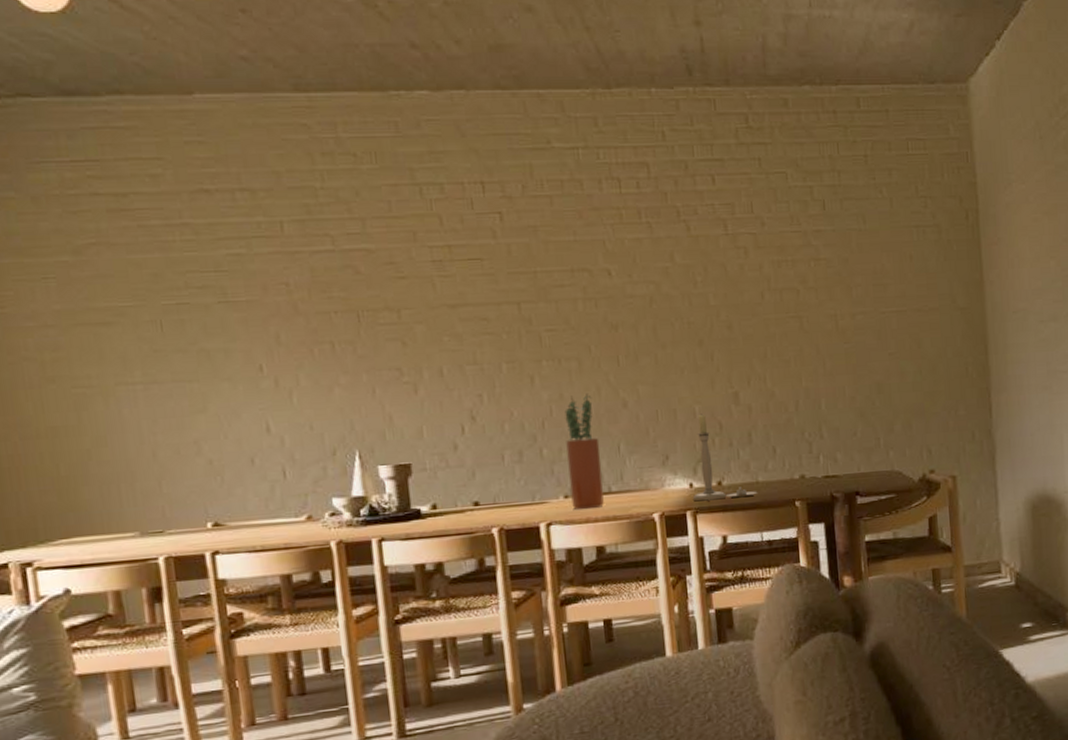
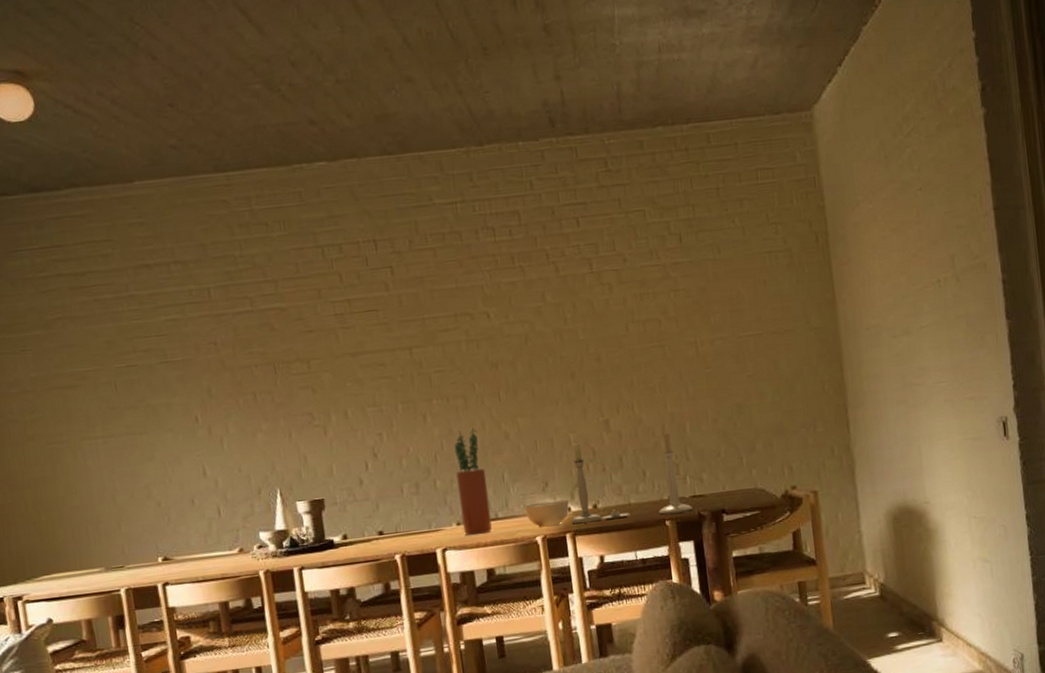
bowl: none [642,474,691,504] -> present [525,499,569,528]
candlestick: none [789,409,825,495] -> present [659,433,693,515]

